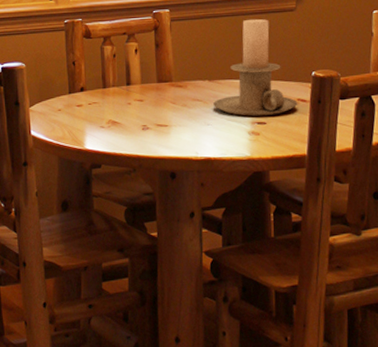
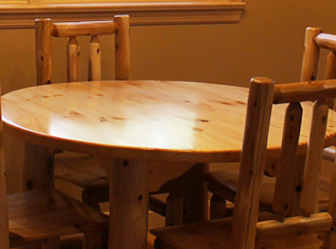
candle holder: present [213,18,298,117] -> none [164,28,237,115]

